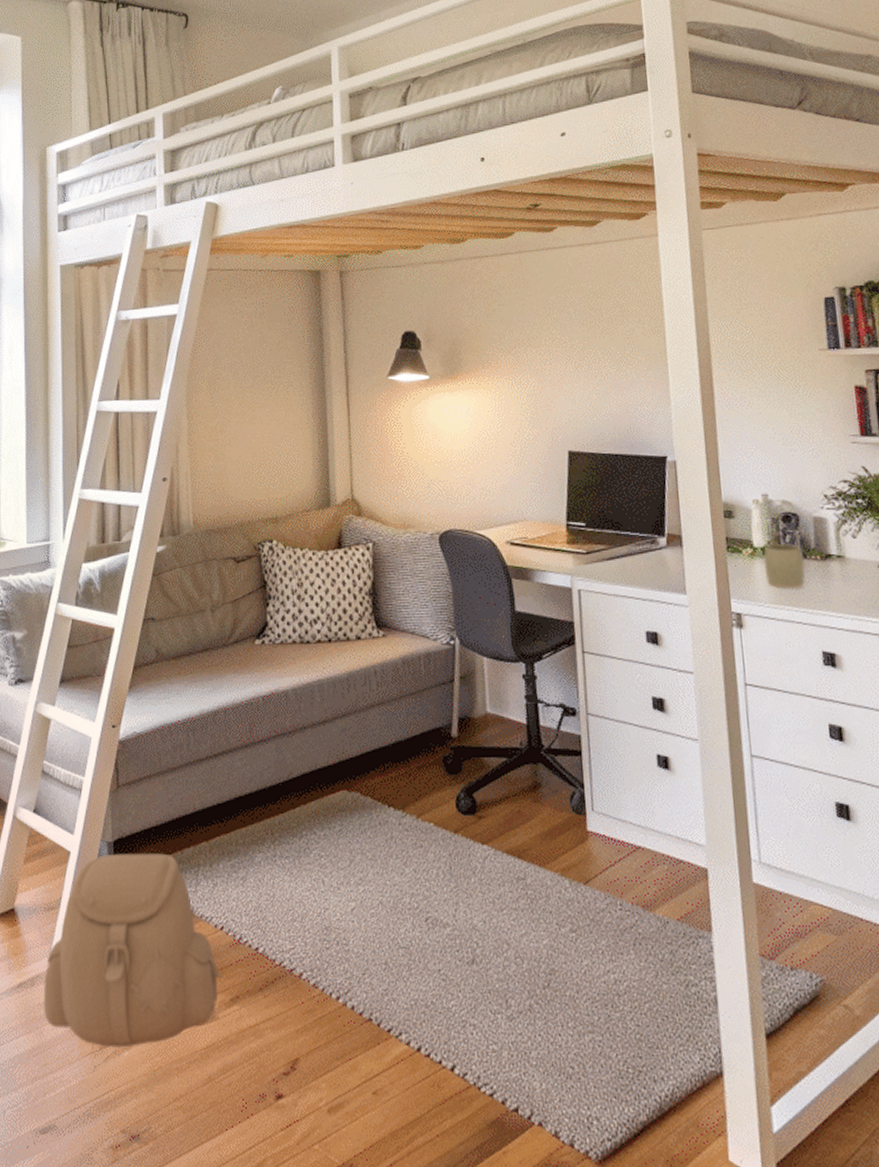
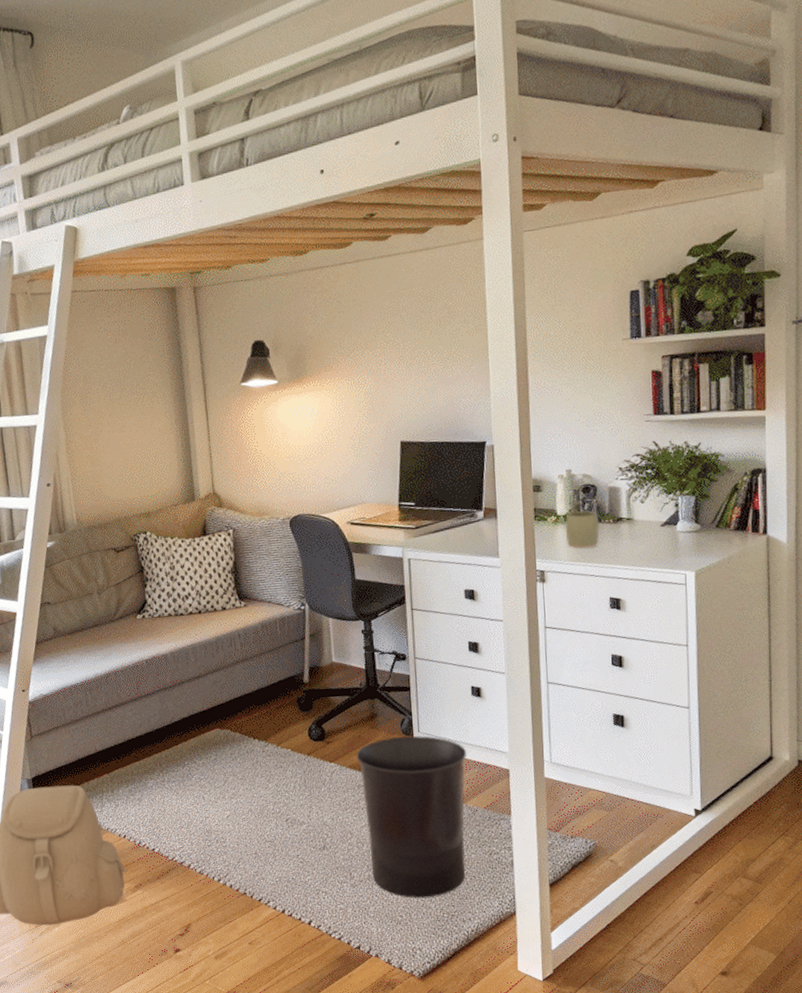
waste bin: none [515,814,656,1042] -> present [356,735,467,897]

